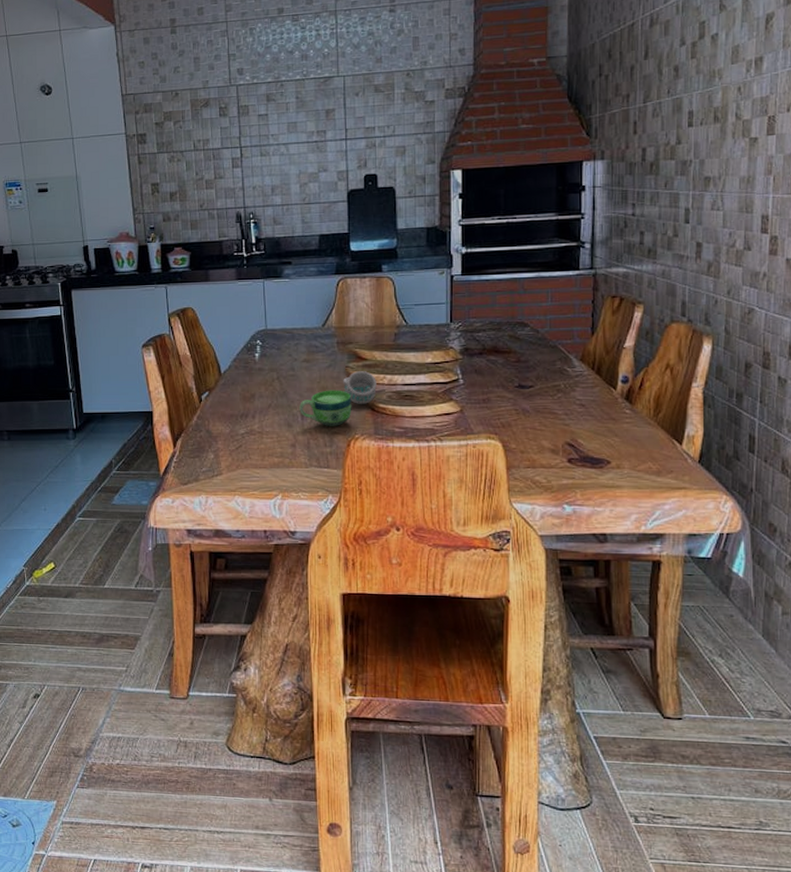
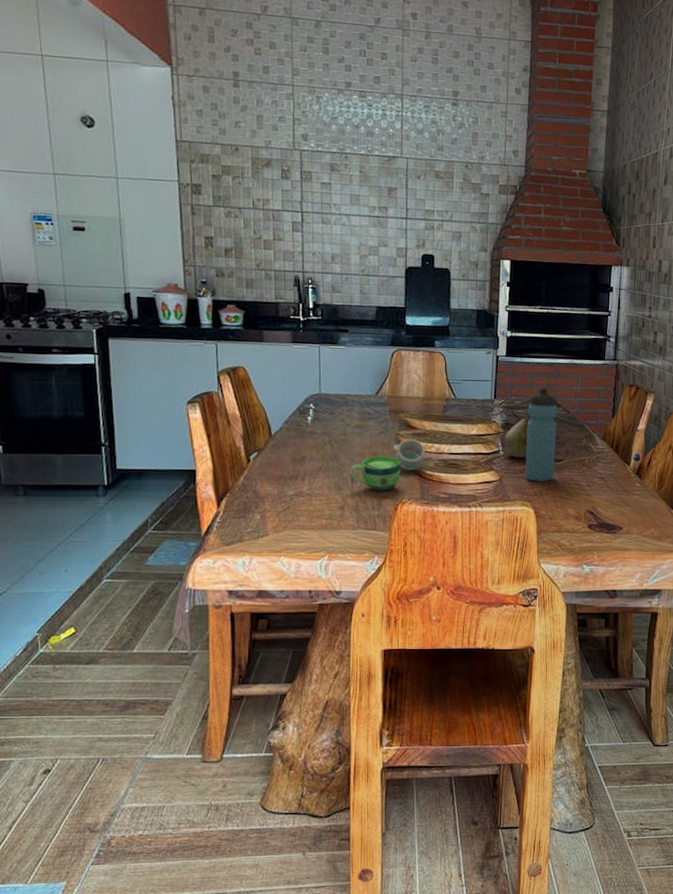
fruit: none [464,341,494,386] -> present [504,417,532,458]
water bottle: none [489,307,525,412] -> present [524,388,558,482]

